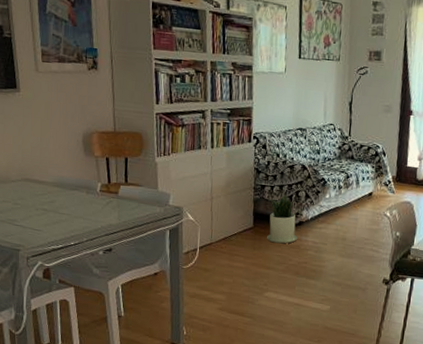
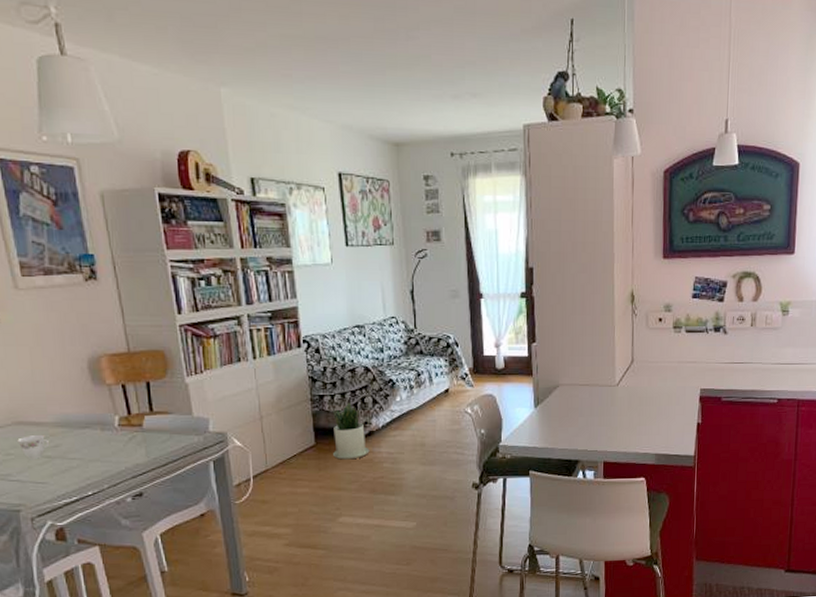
teacup: none [23,190,48,211] -> present [16,434,50,460]

